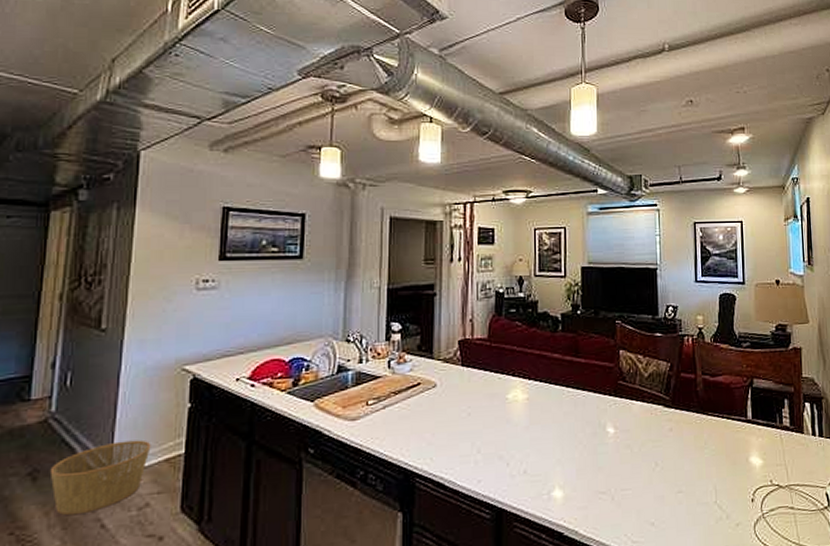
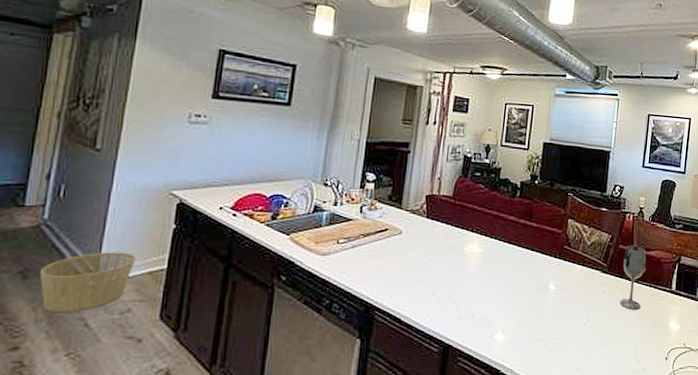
wine glass: none [688,372,715,447] -> present [620,245,646,310]

